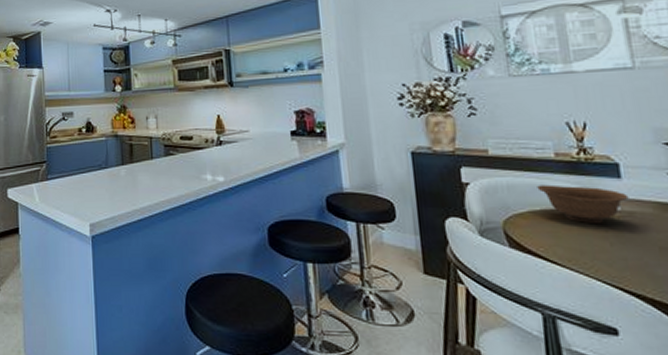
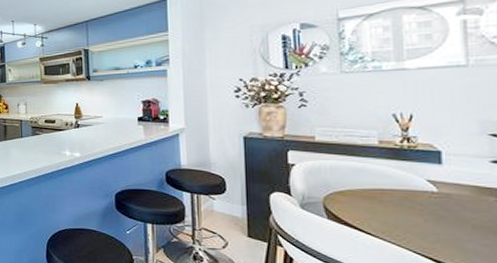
bowl: present [537,184,629,223] -> none [358,168,448,202]

